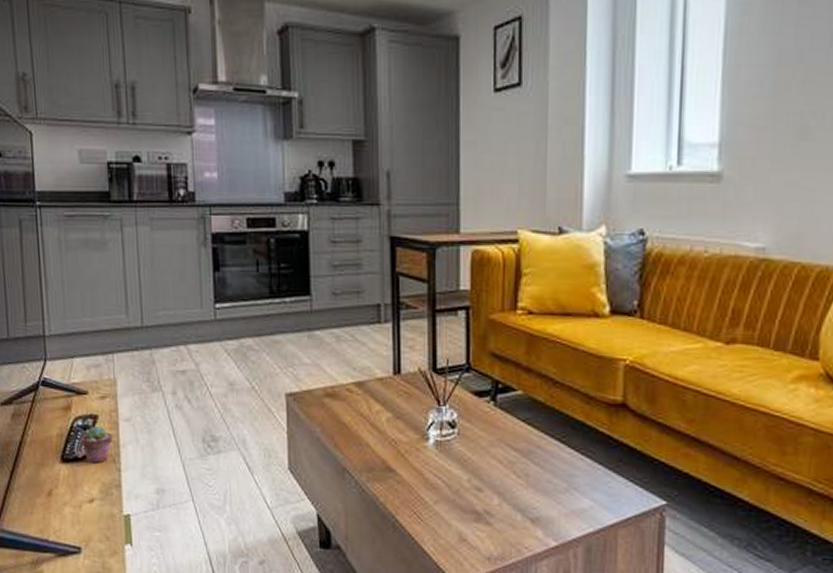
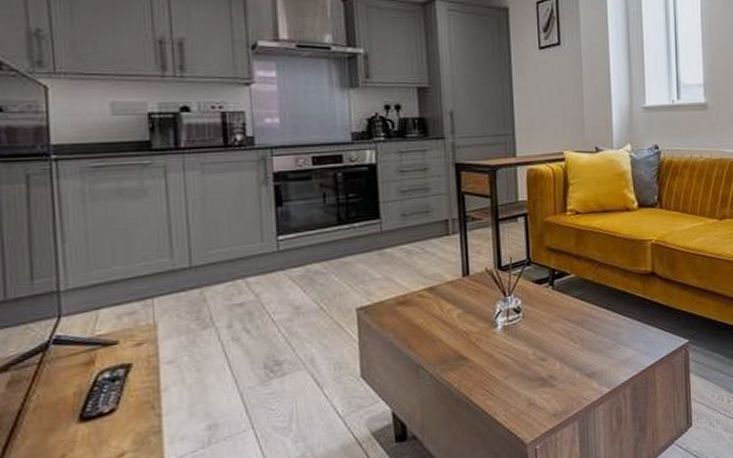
potted succulent: present [81,425,113,464] -> none [108,373,152,415]

